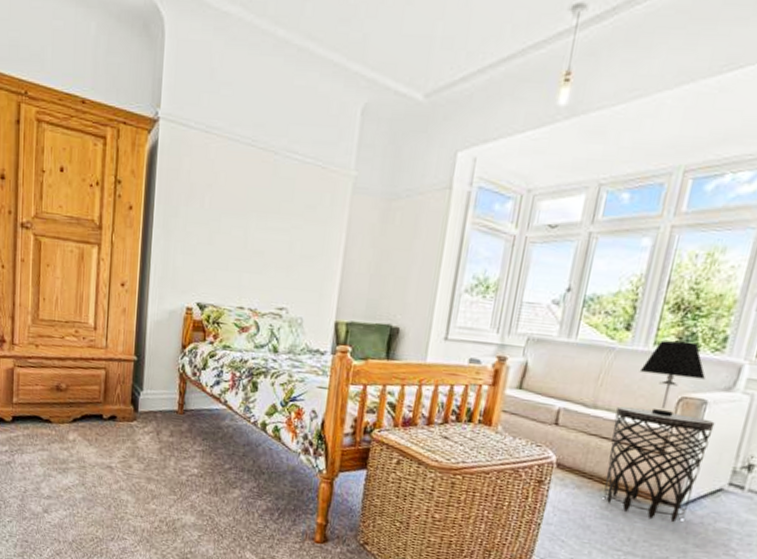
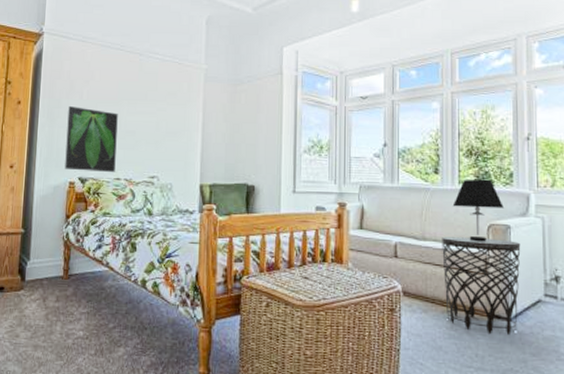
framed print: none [181,215,245,301] -> present [65,105,118,173]

